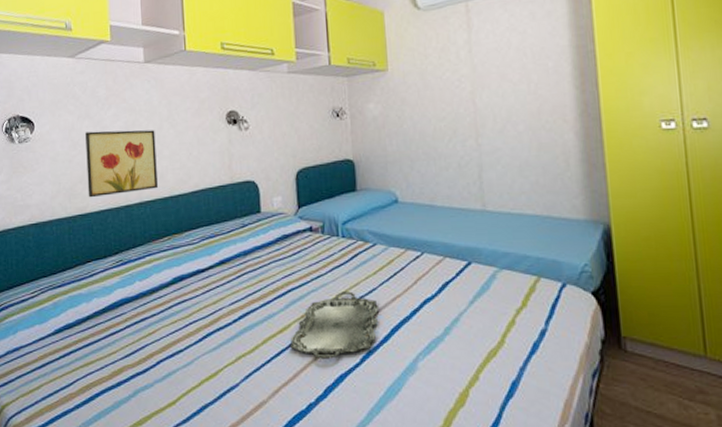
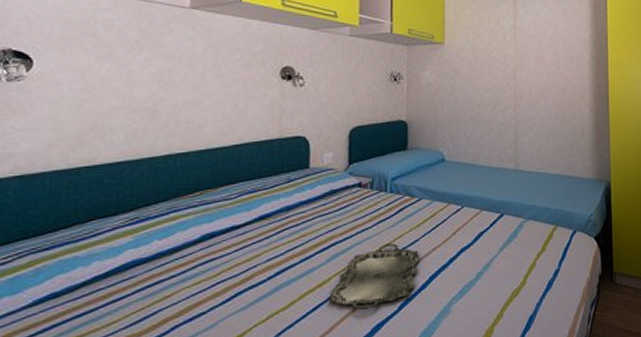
wall art: present [85,130,158,198] -> none [100,75,196,148]

